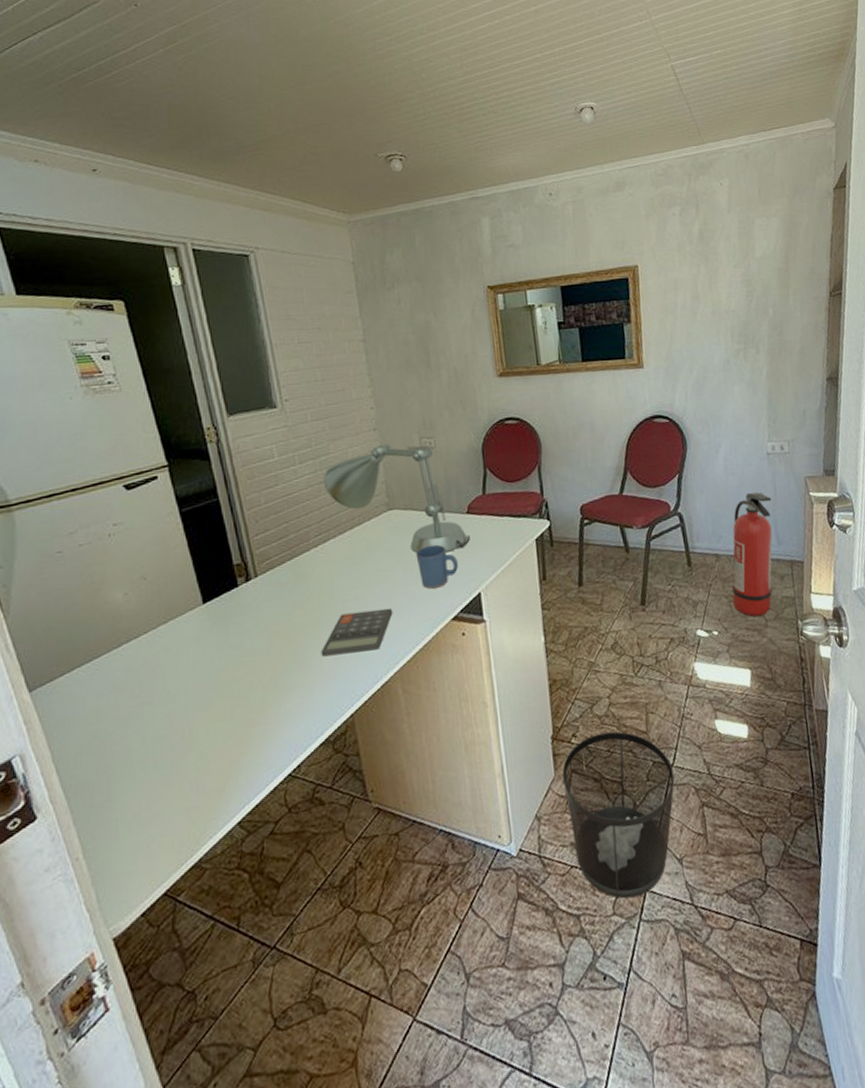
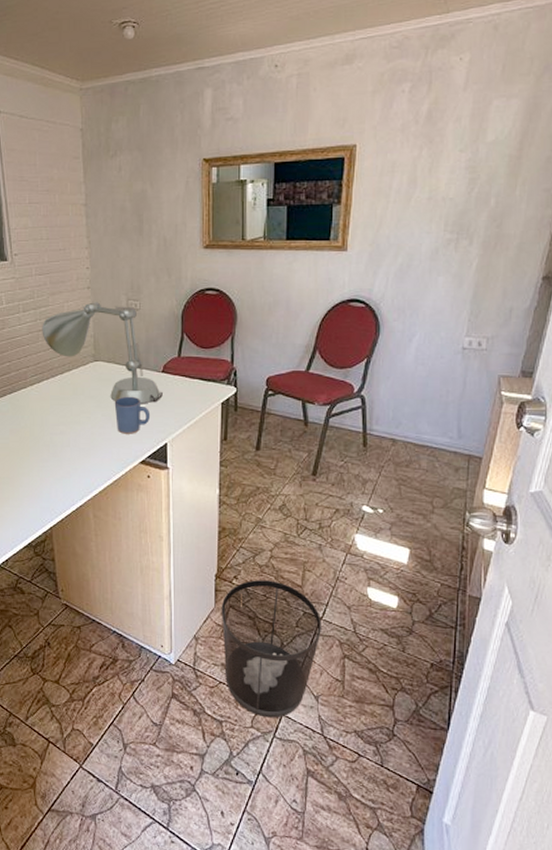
calculator: present [321,608,393,657] -> none [30,444,91,479]
fire extinguisher: present [731,492,773,617] -> none [403,385,460,502]

